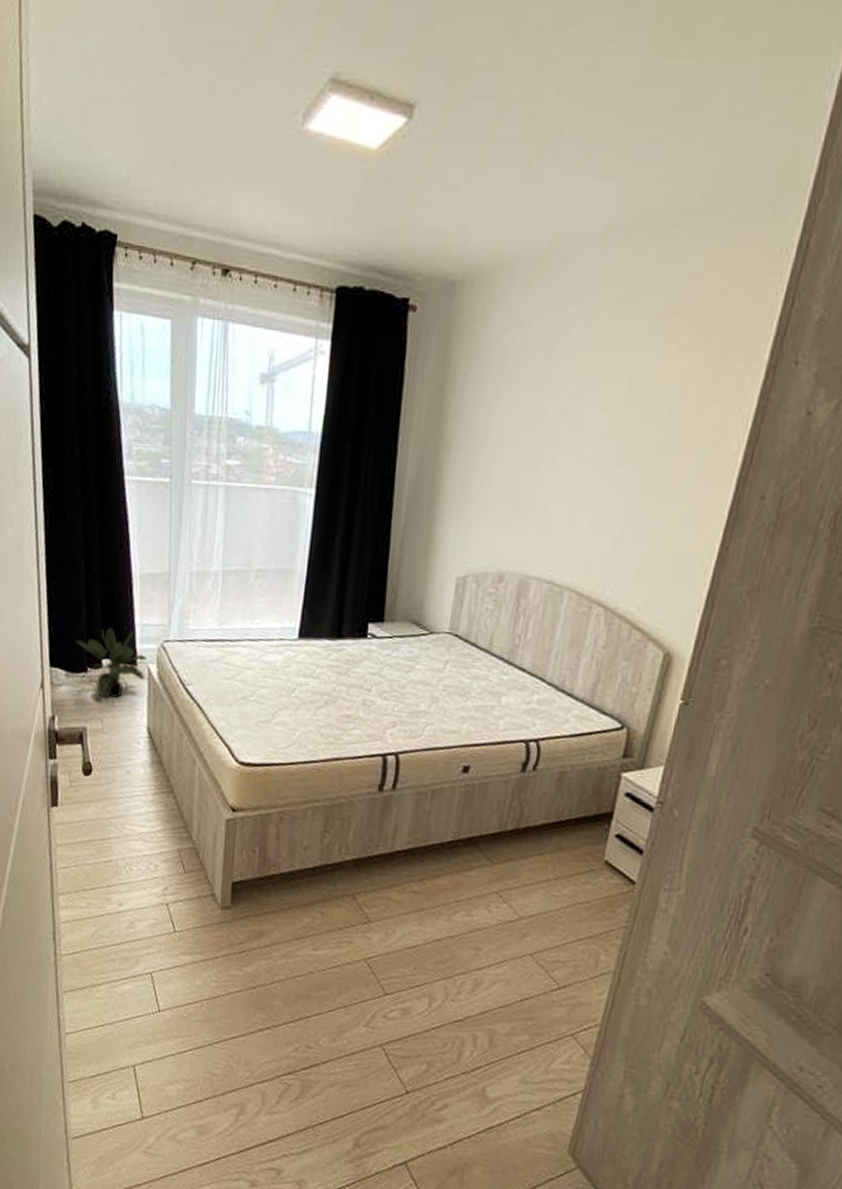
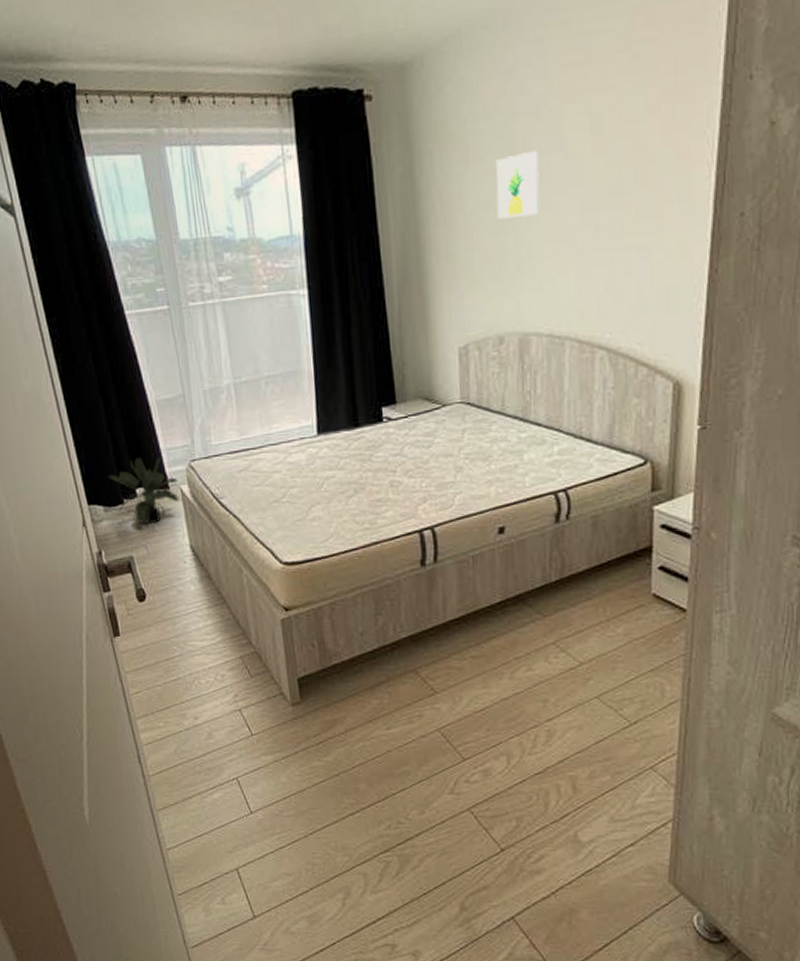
wall art: none [520,393,573,459] -> present [496,150,540,219]

